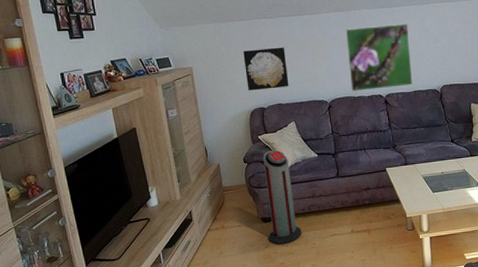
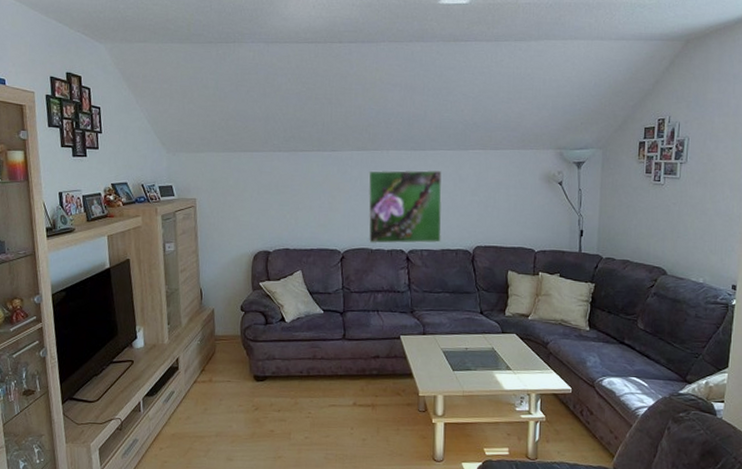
wall art: present [243,47,289,91] -> none [252,184,300,231]
air purifier: present [262,150,301,245] -> none [259,300,297,409]

